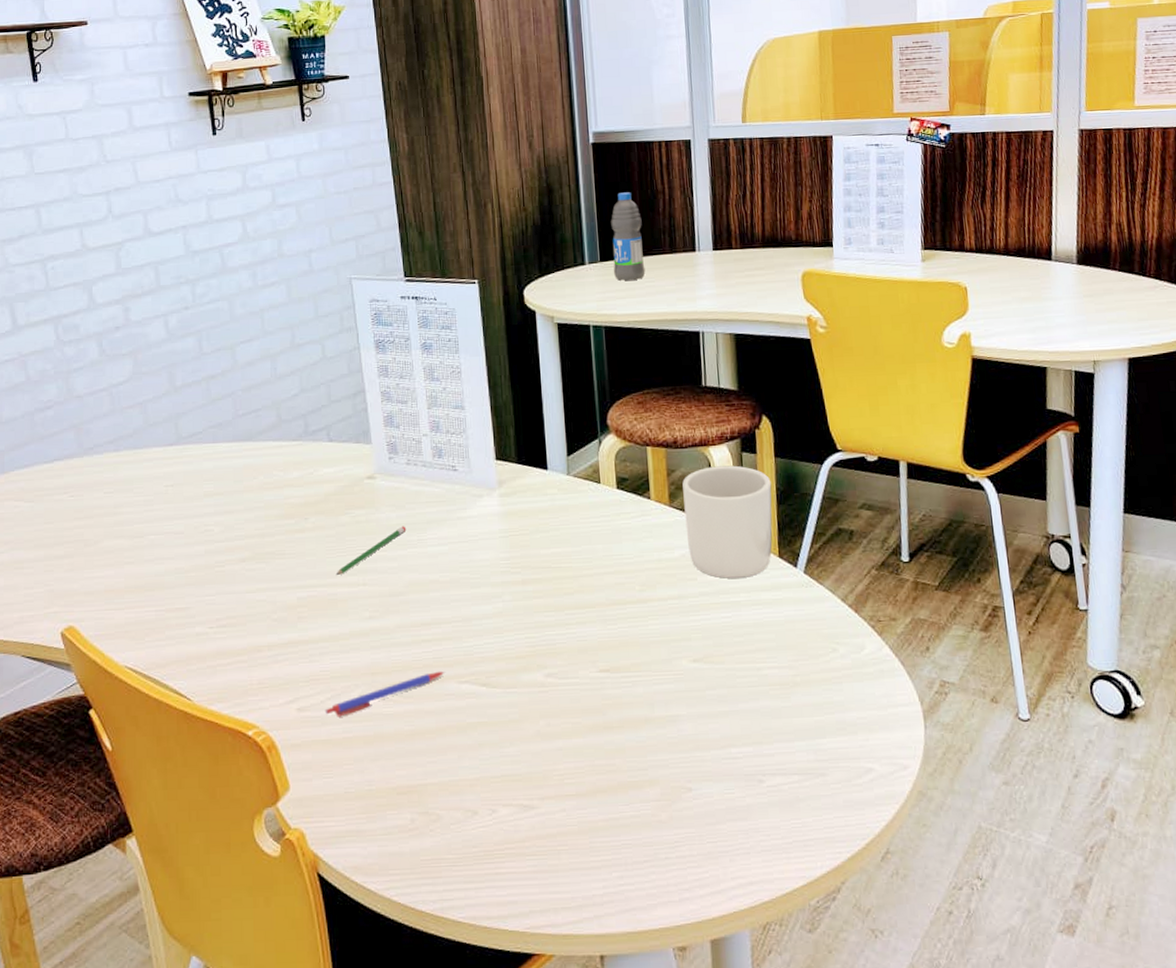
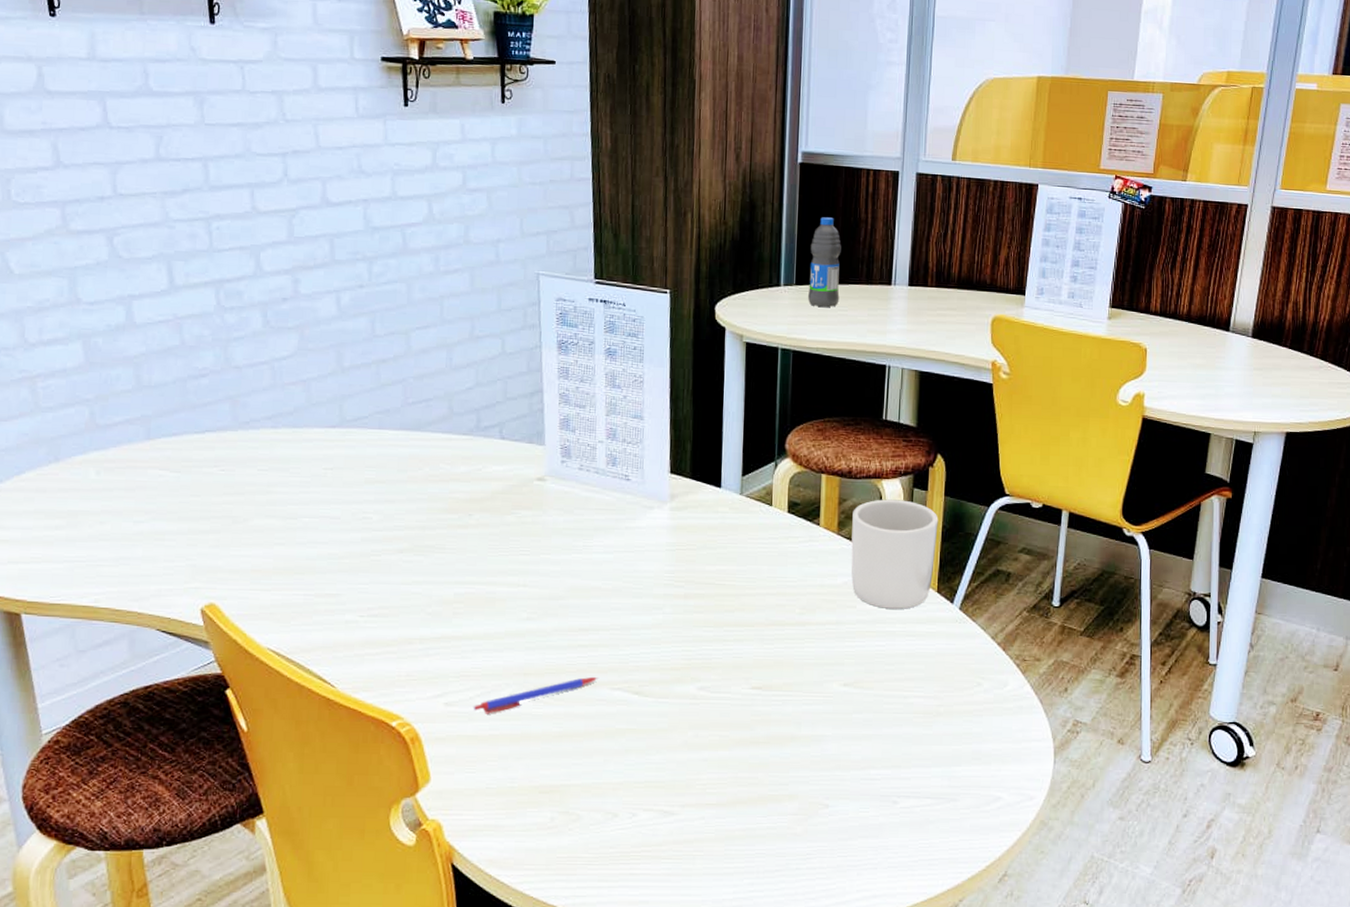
pencil: present [336,526,406,576] -> none [496,531,573,575]

